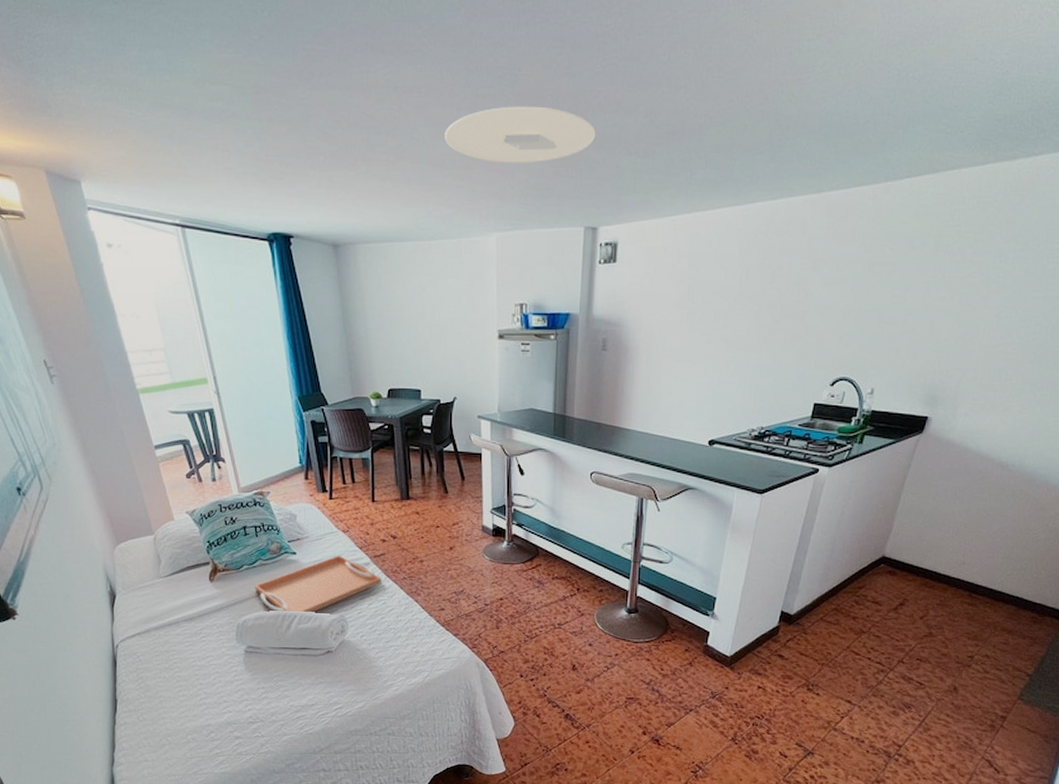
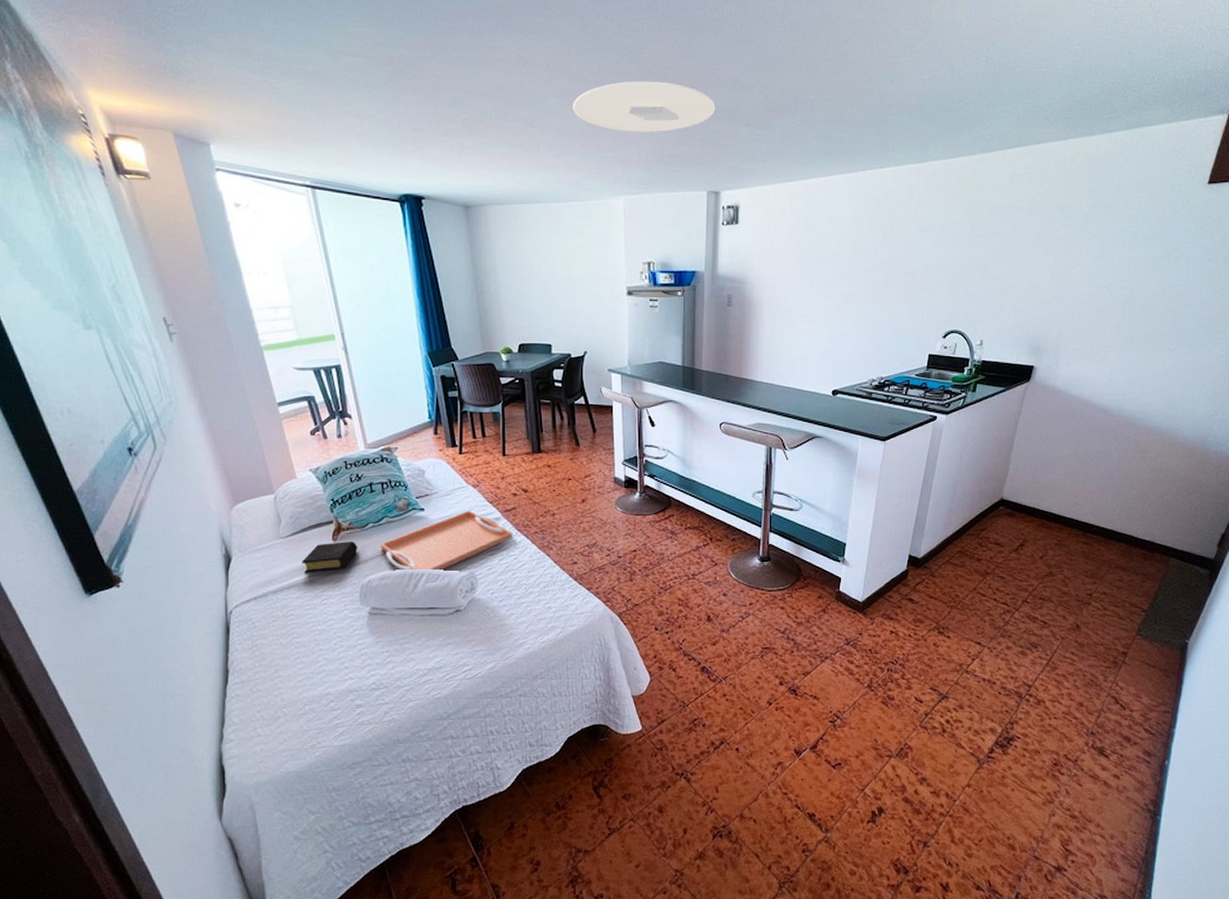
book: none [181,582,234,612] -> present [302,542,358,573]

